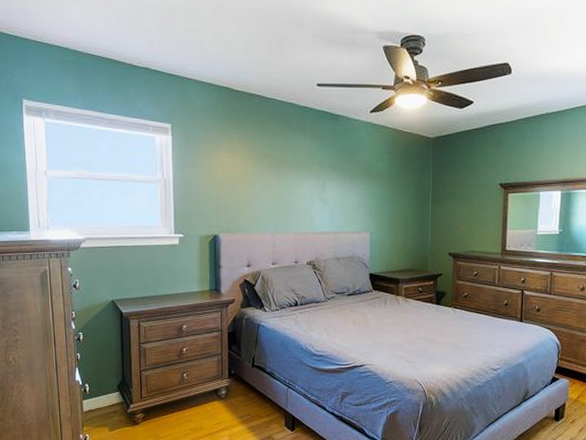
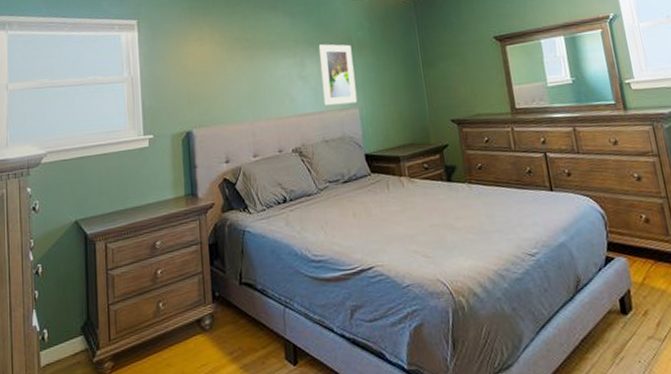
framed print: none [339,171,370,228] -> present [318,44,358,106]

